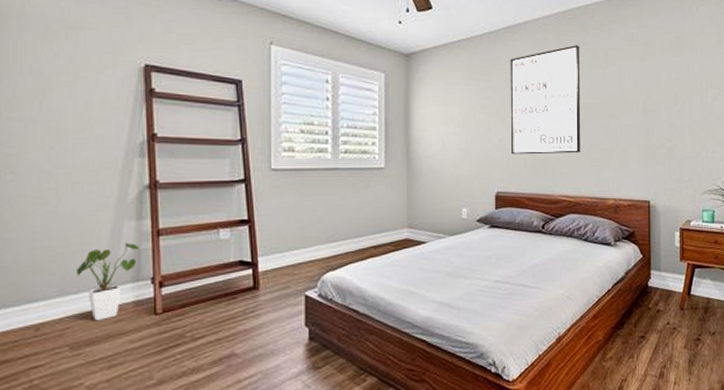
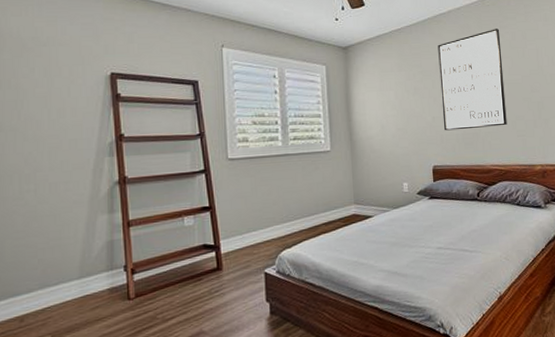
house plant: present [77,243,140,322] -> none [56,235,113,310]

